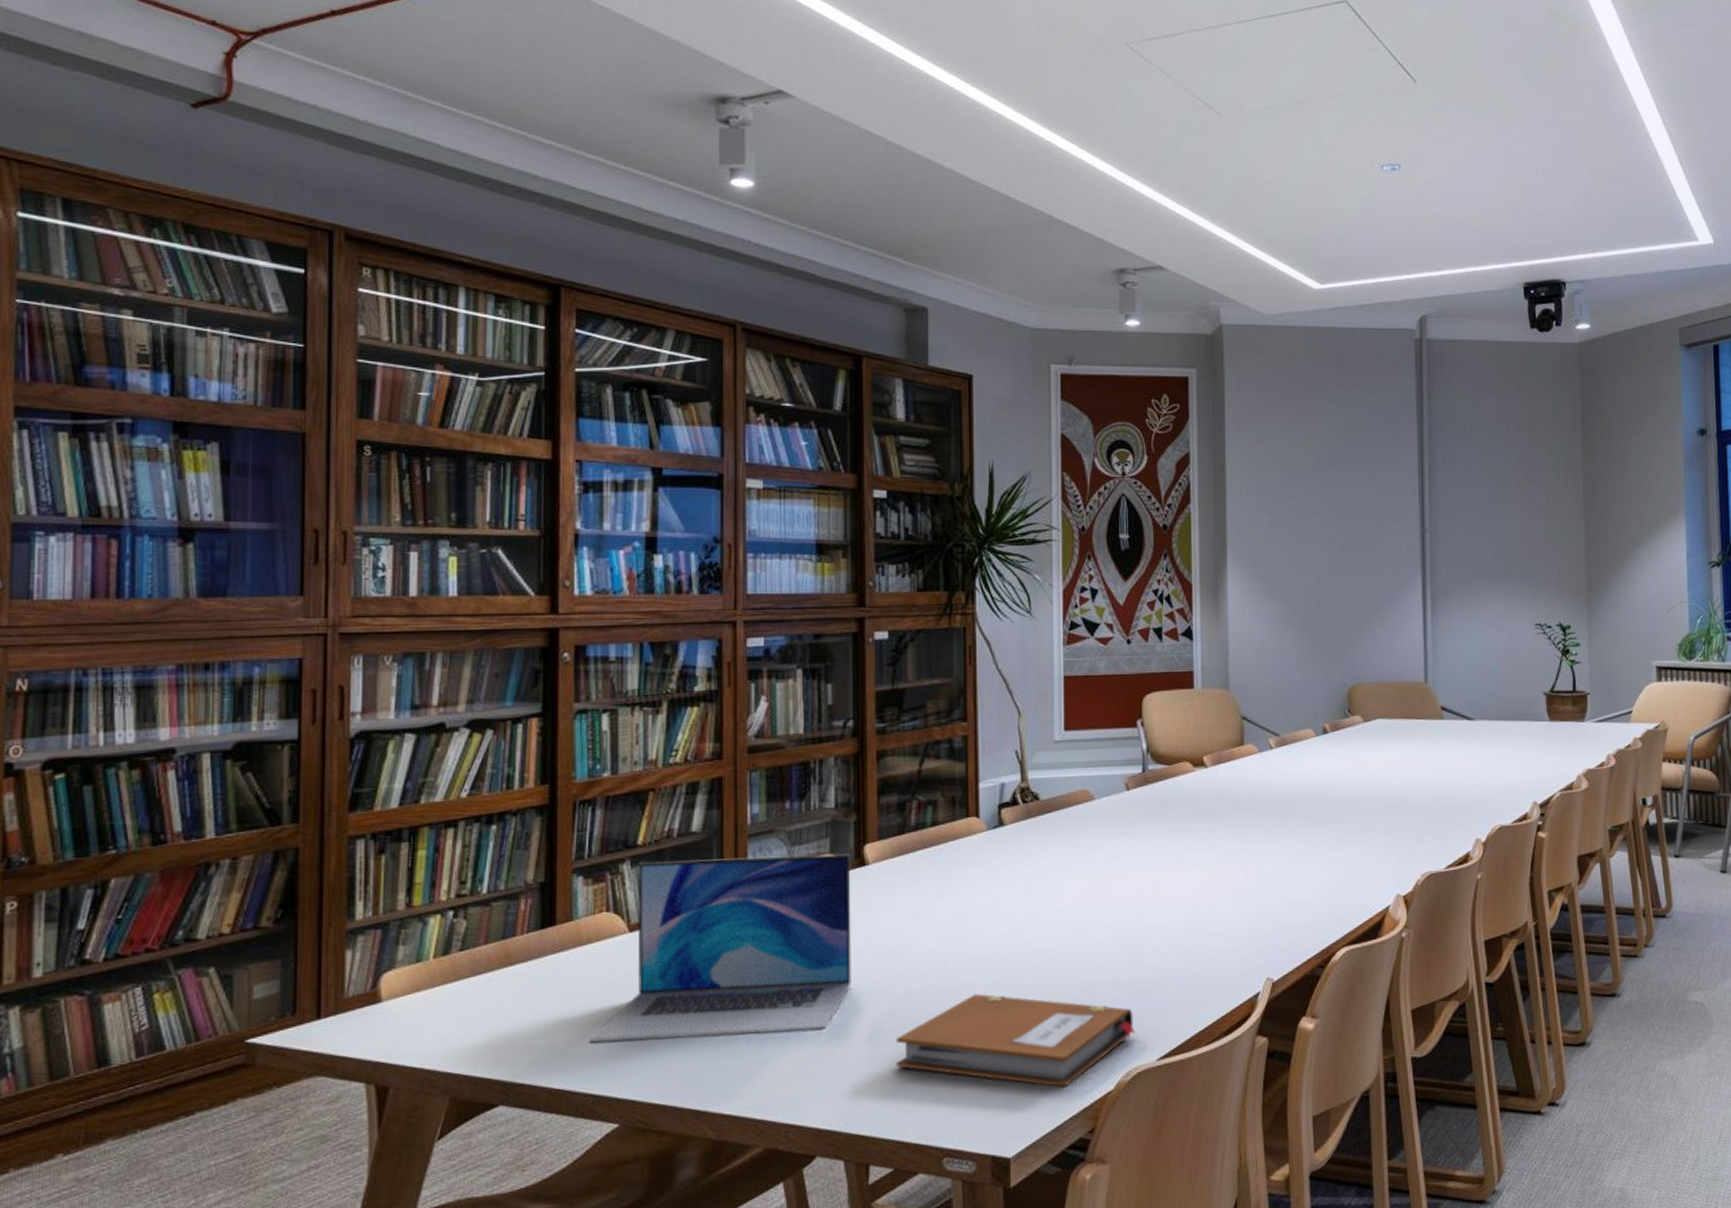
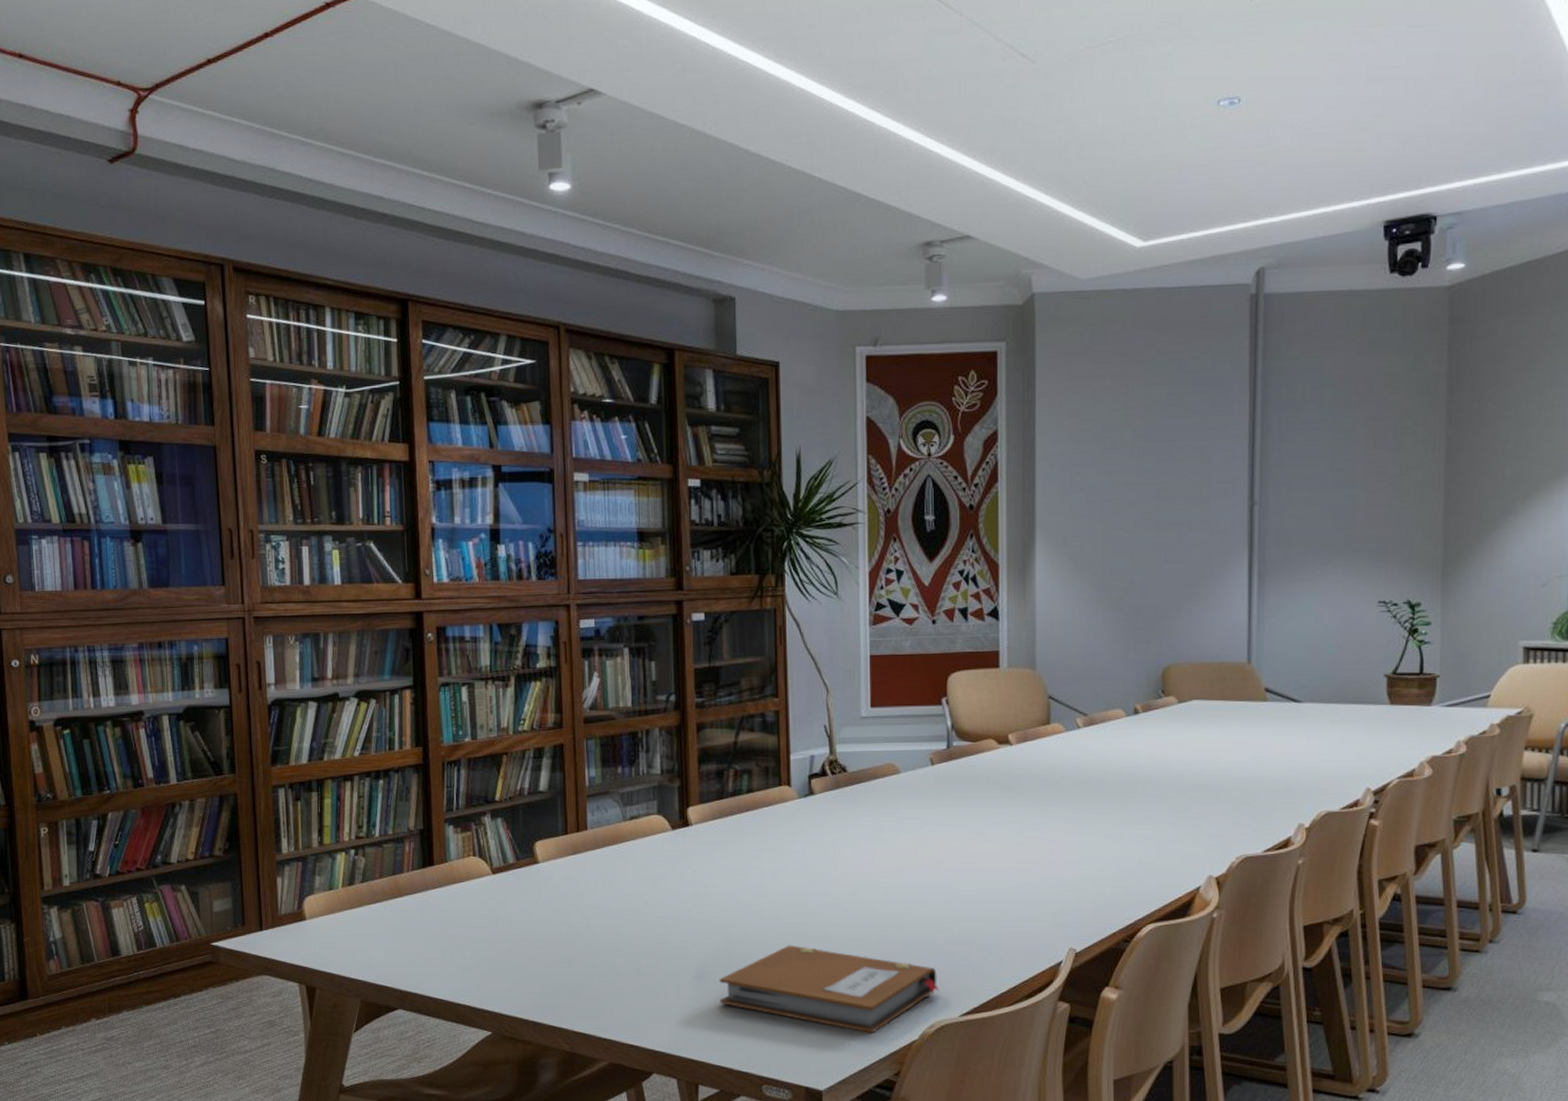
laptop: present [589,853,851,1044] -> none [465,814,679,967]

